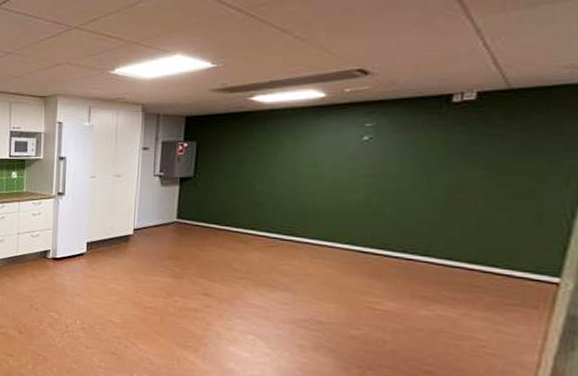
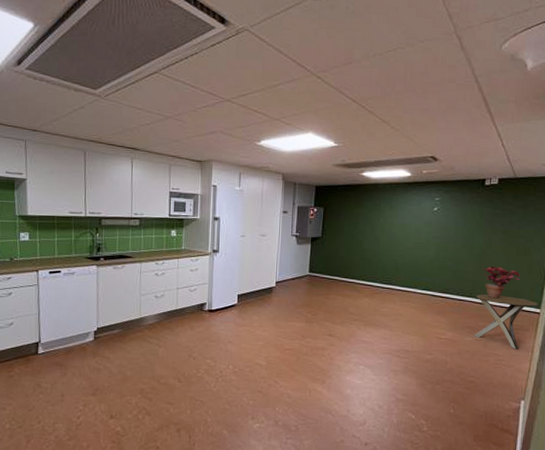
side table: none [431,253,557,333] -> present [473,295,539,349]
potted plant: none [448,213,520,260] -> present [483,265,520,299]

